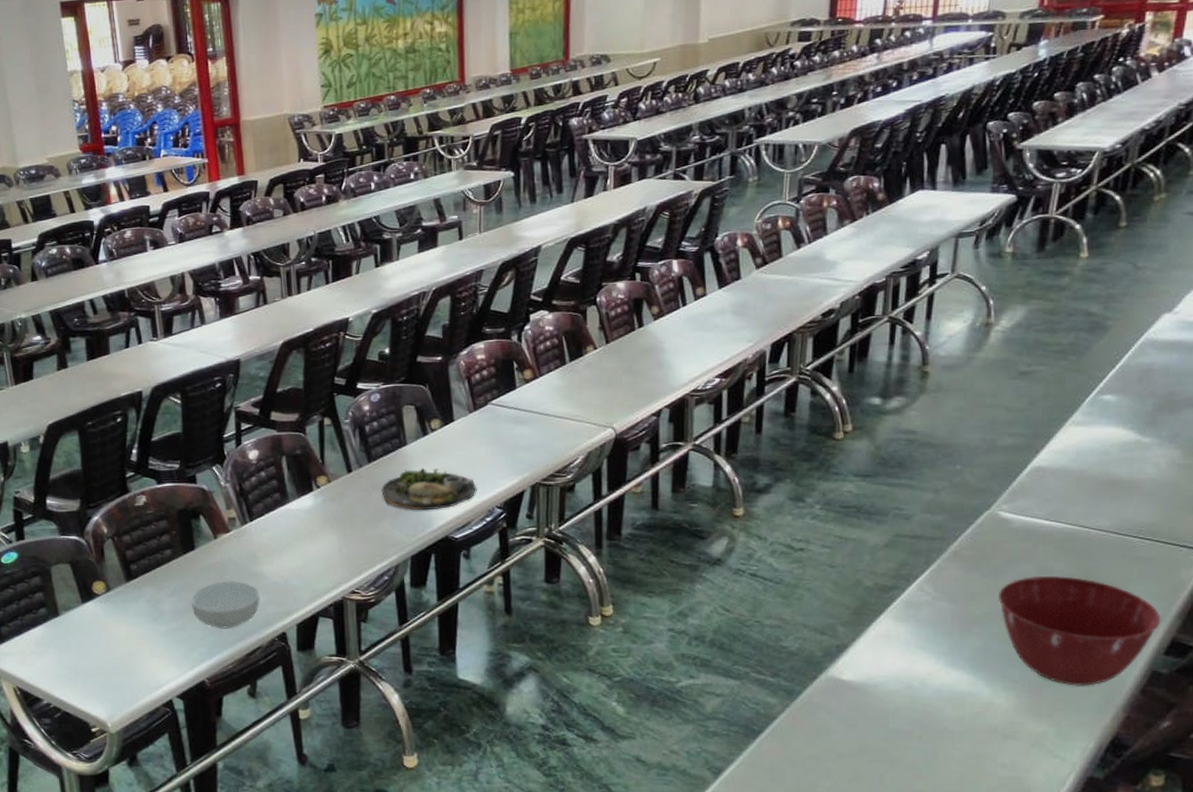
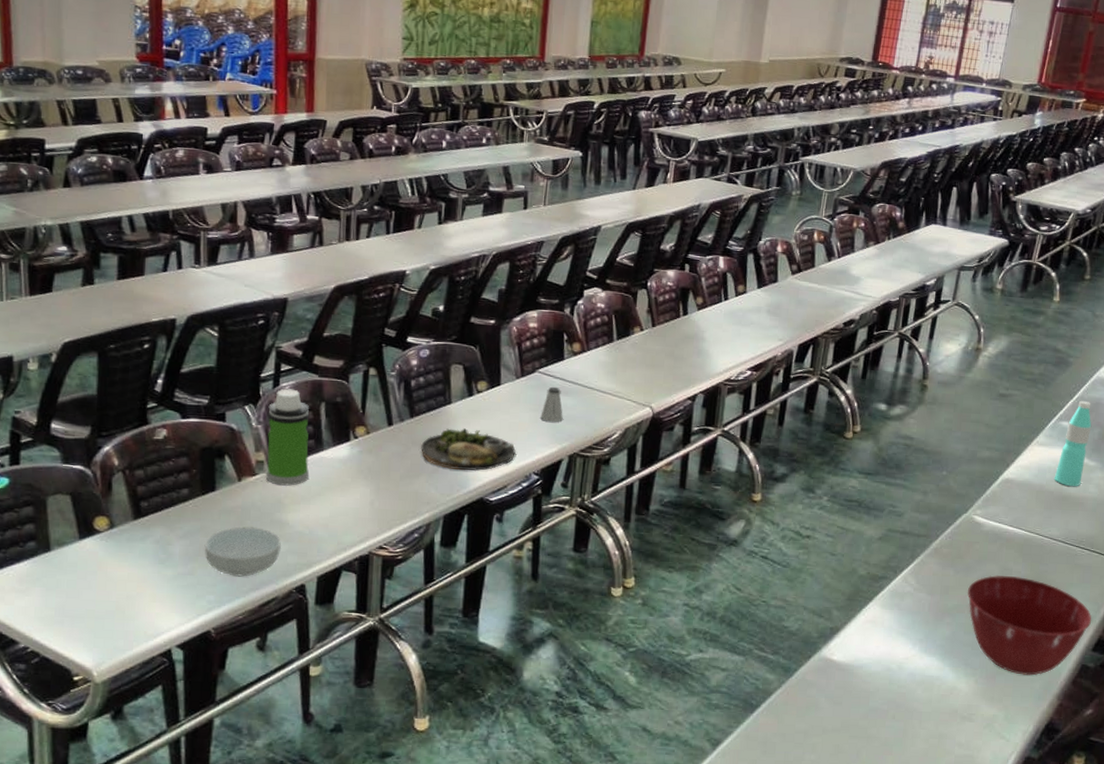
water bottle: none [234,446,279,540] -> present [265,388,310,486]
saltshaker: none [498,417,521,453] -> present [540,386,563,422]
water bottle: none [1098,368,1143,469] -> present [1054,400,1092,487]

